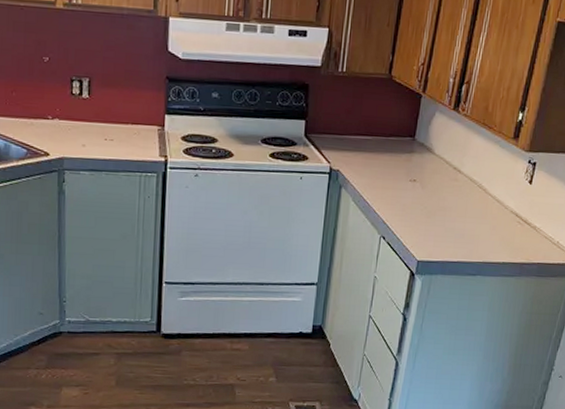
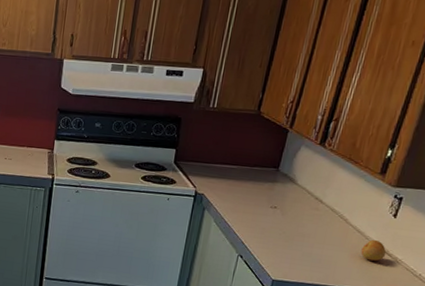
fruit: none [501,209,526,232] -> present [361,240,387,262]

